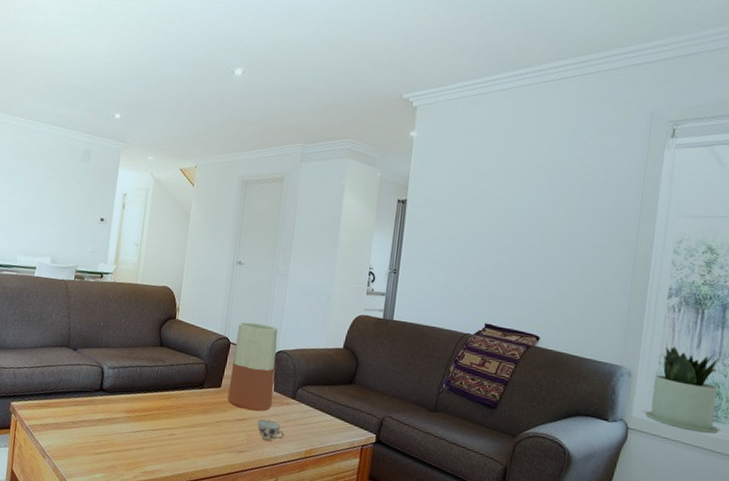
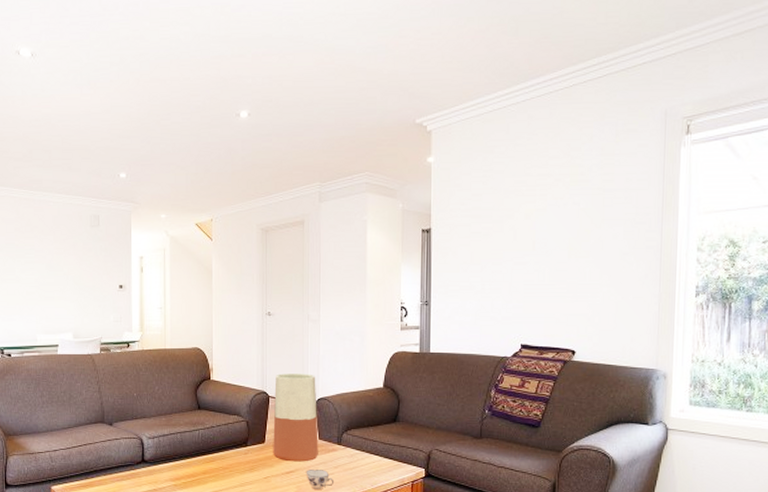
planter: present [645,347,721,435] -> none [682,344,755,424]

